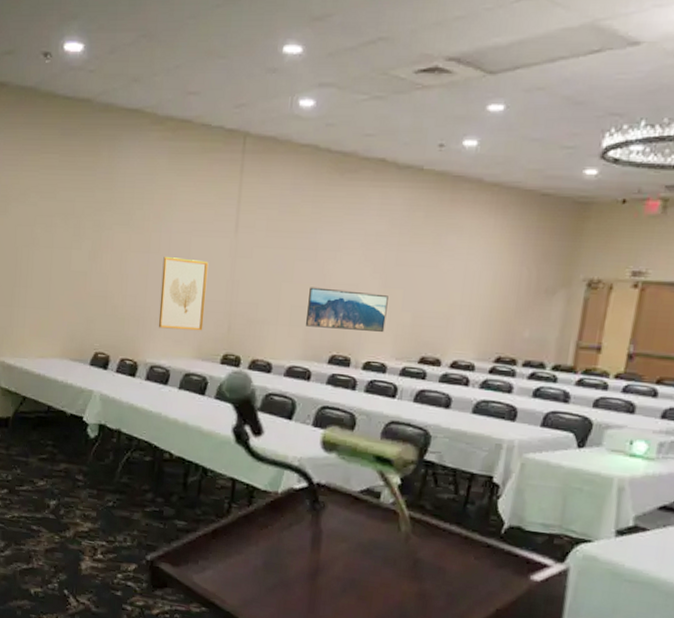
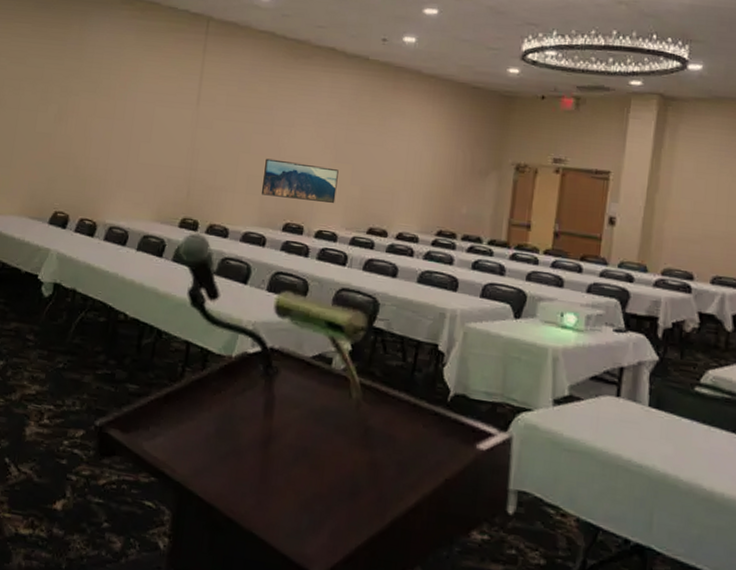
wall art: present [158,257,209,331] -> none [119,124,171,195]

